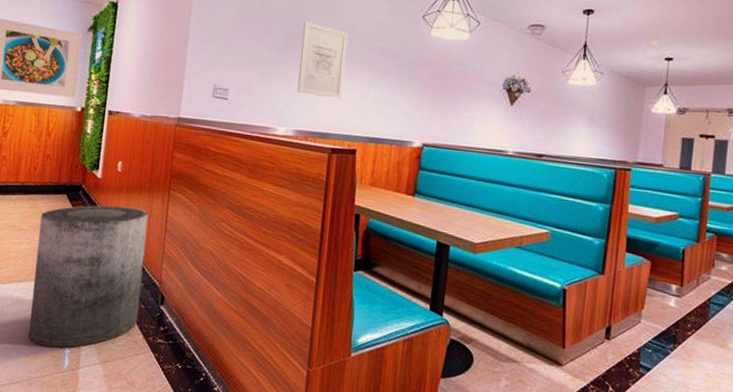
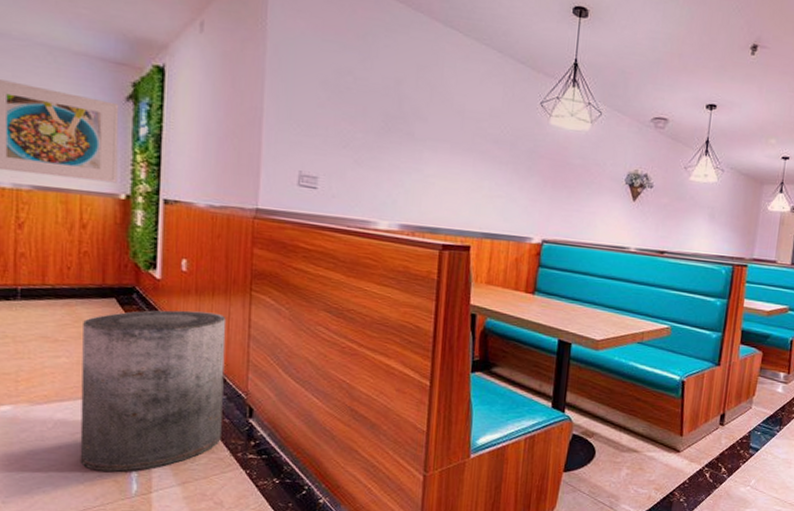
wall art: present [297,21,348,99] -> none [401,102,458,191]

